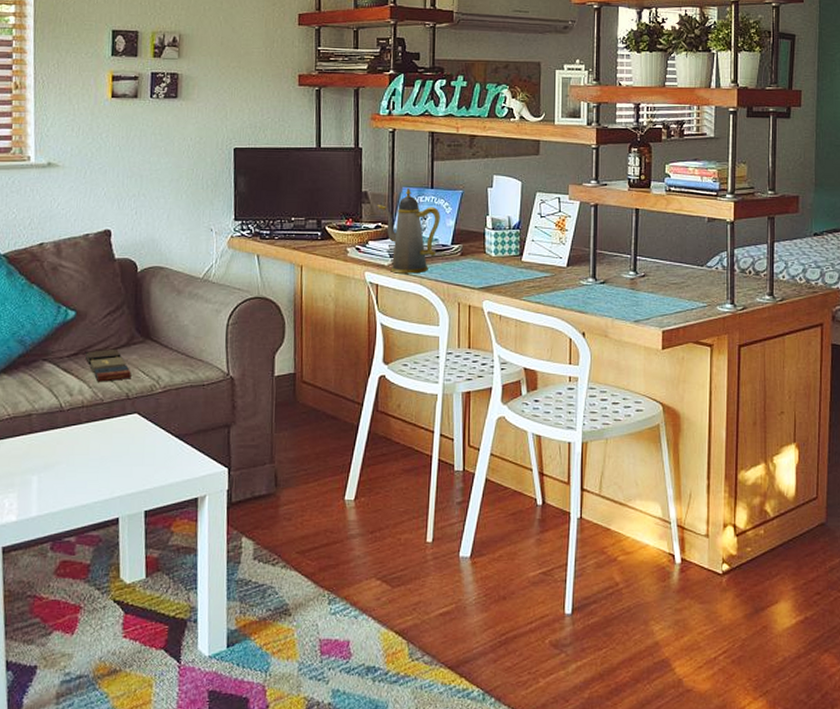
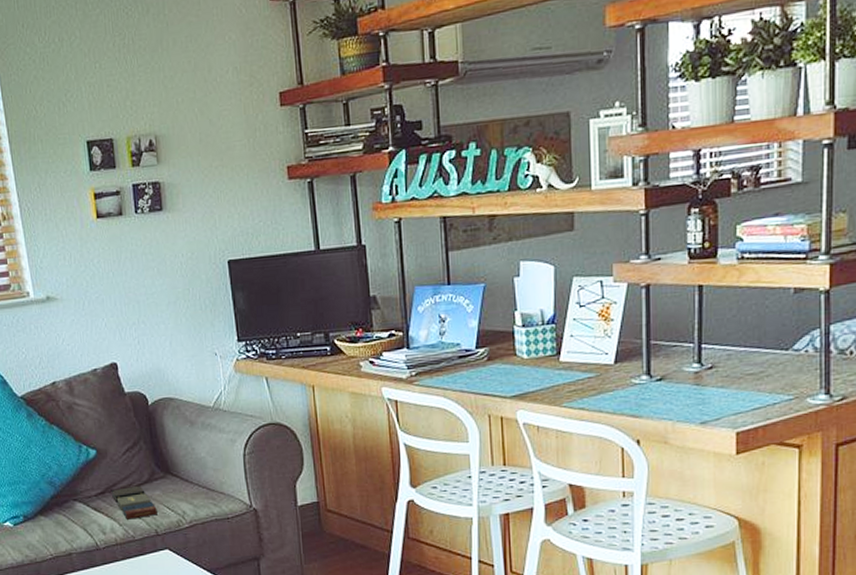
coffee pot: present [377,187,440,274] -> none [388,286,461,387]

